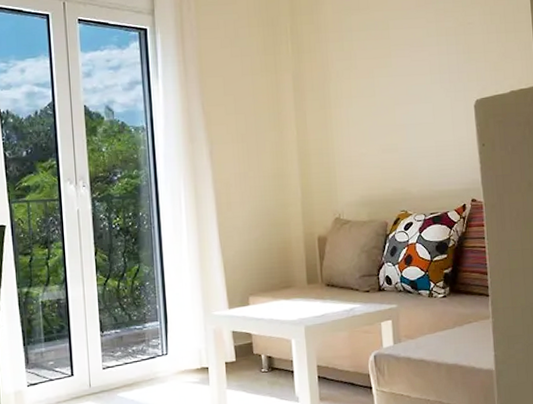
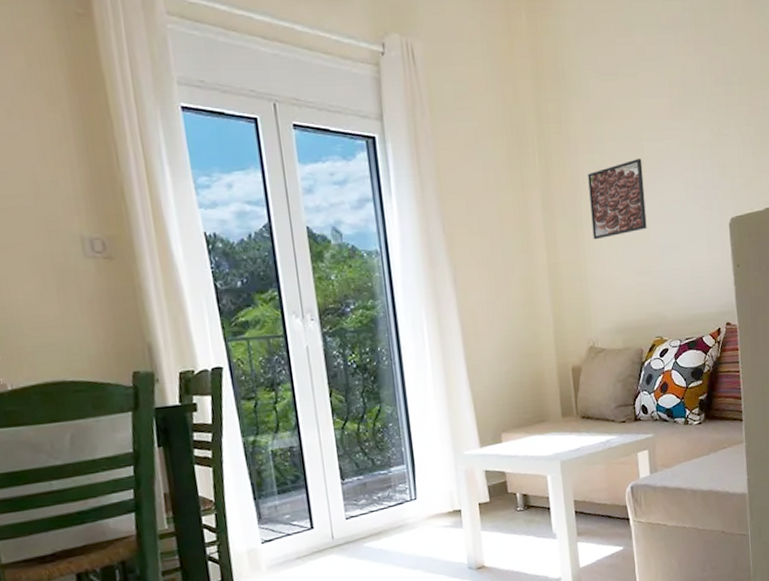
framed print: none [337,45,393,119] -> present [588,158,647,240]

